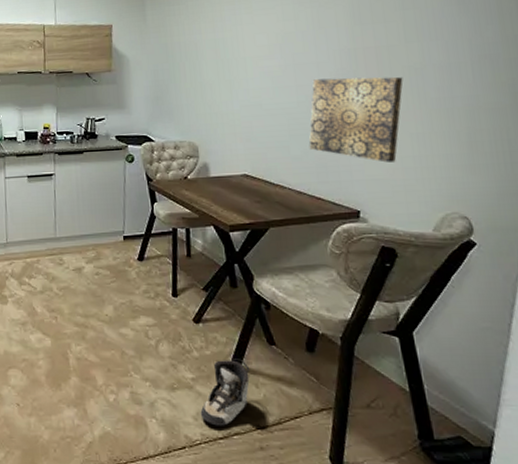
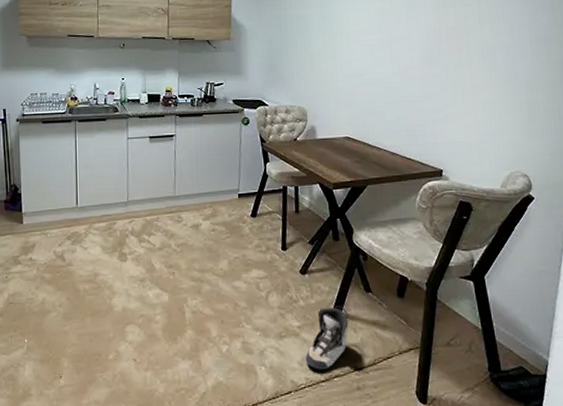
wall art: present [309,76,403,163] -> none [401,52,478,128]

